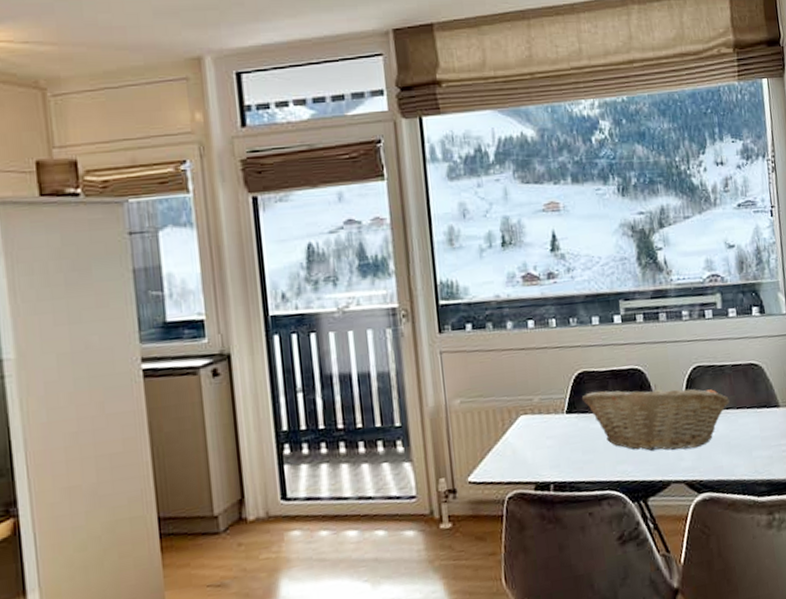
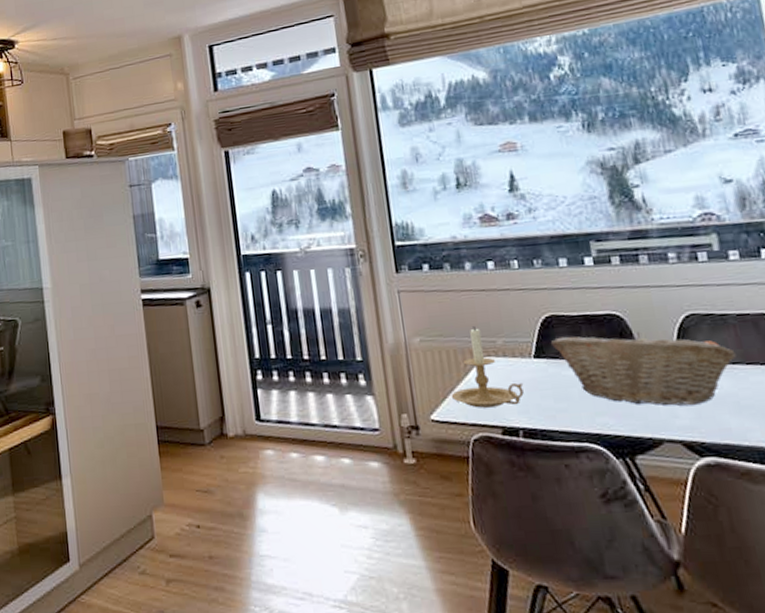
candle holder: none [488,385,556,466] -> present [451,326,524,408]

